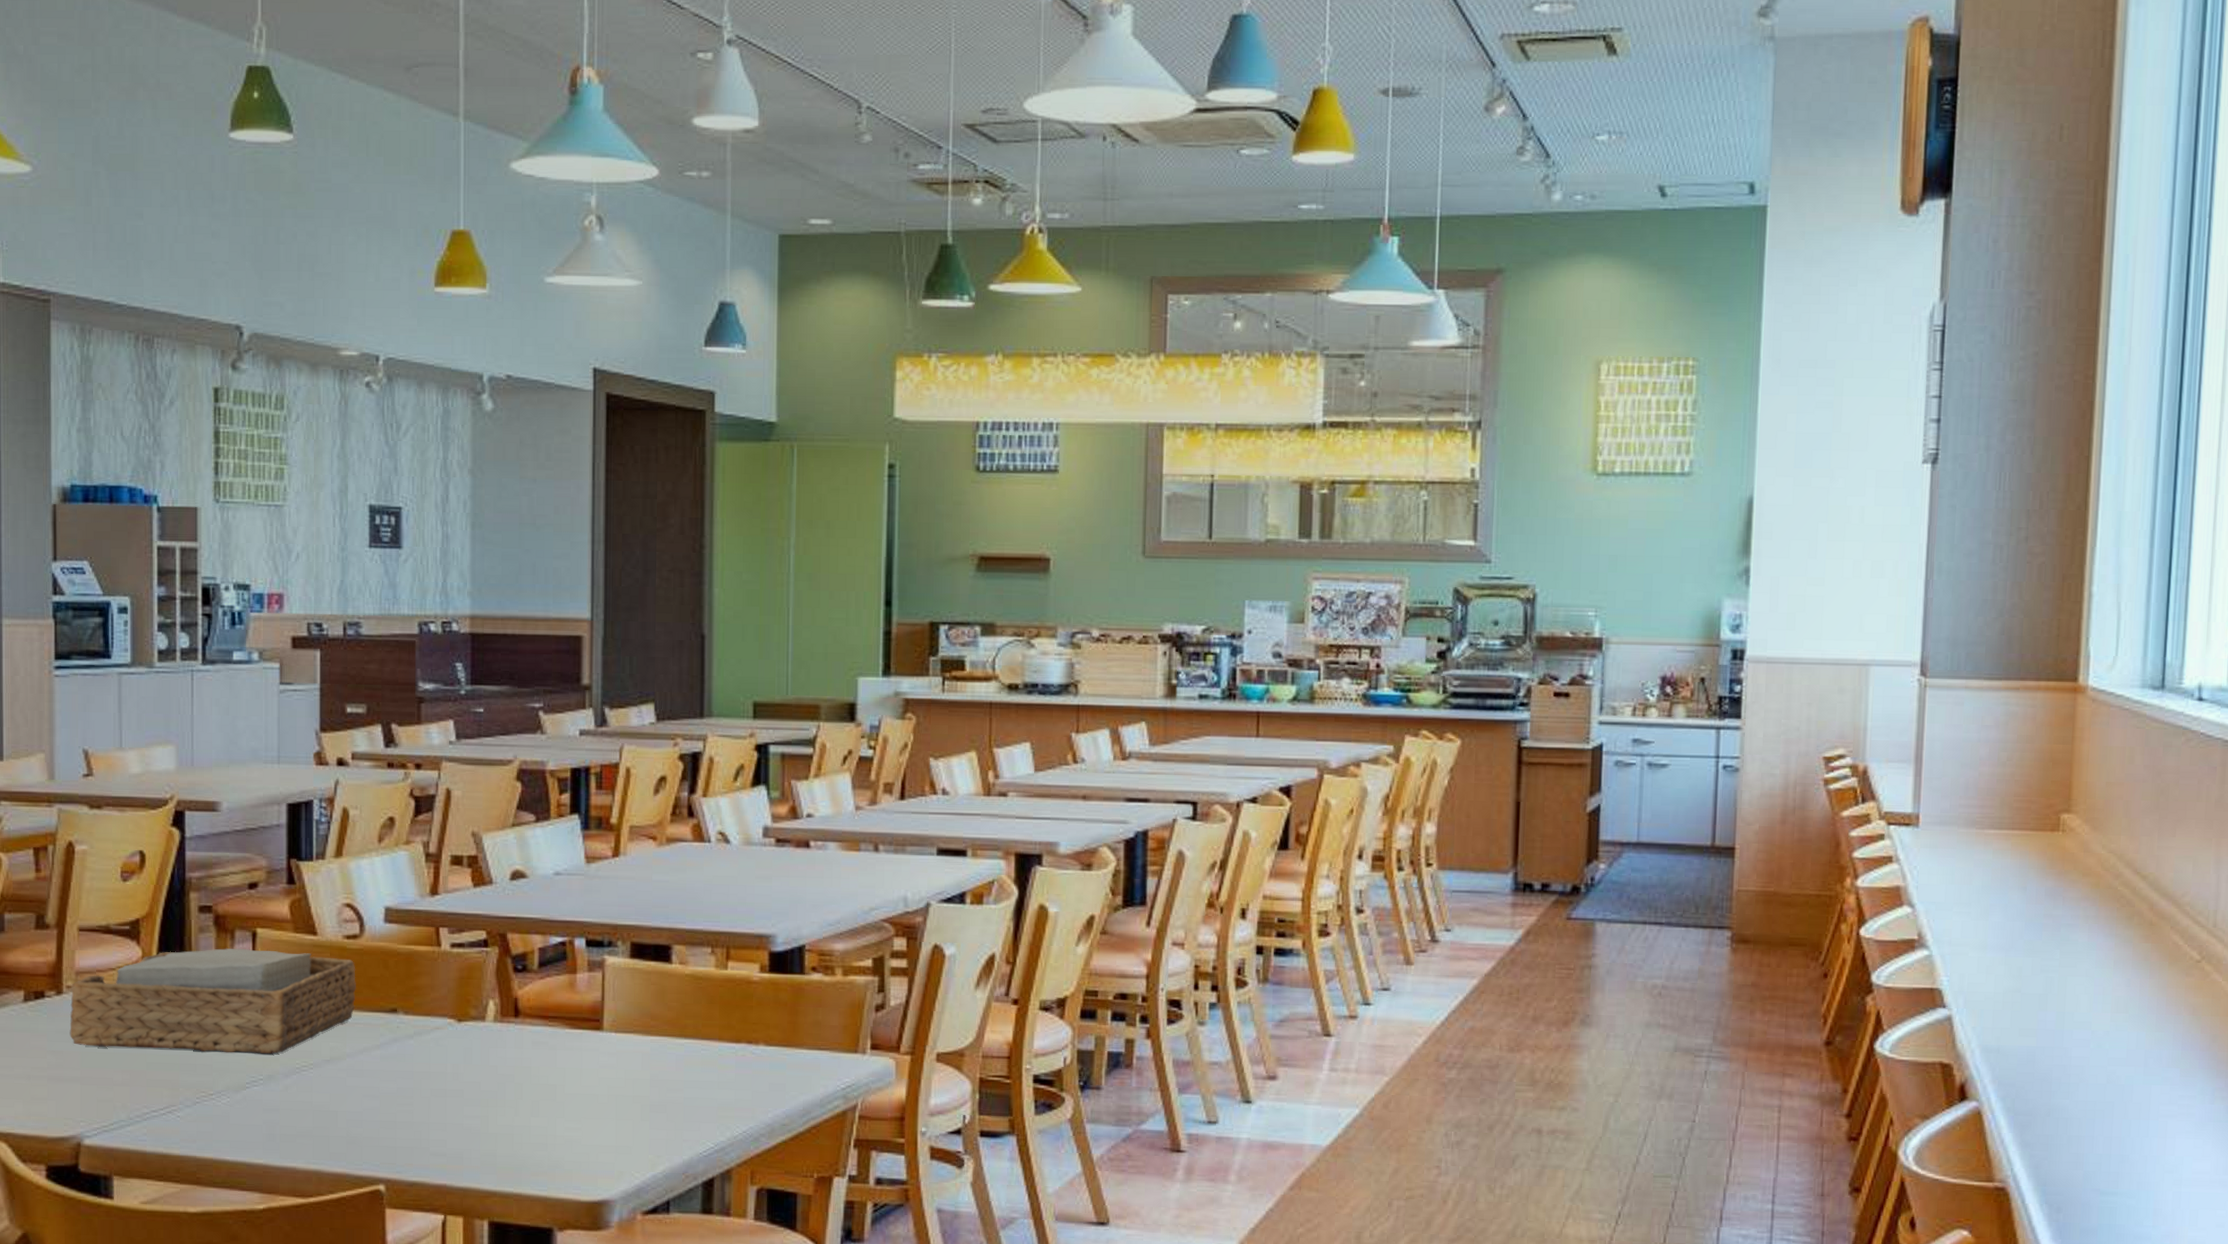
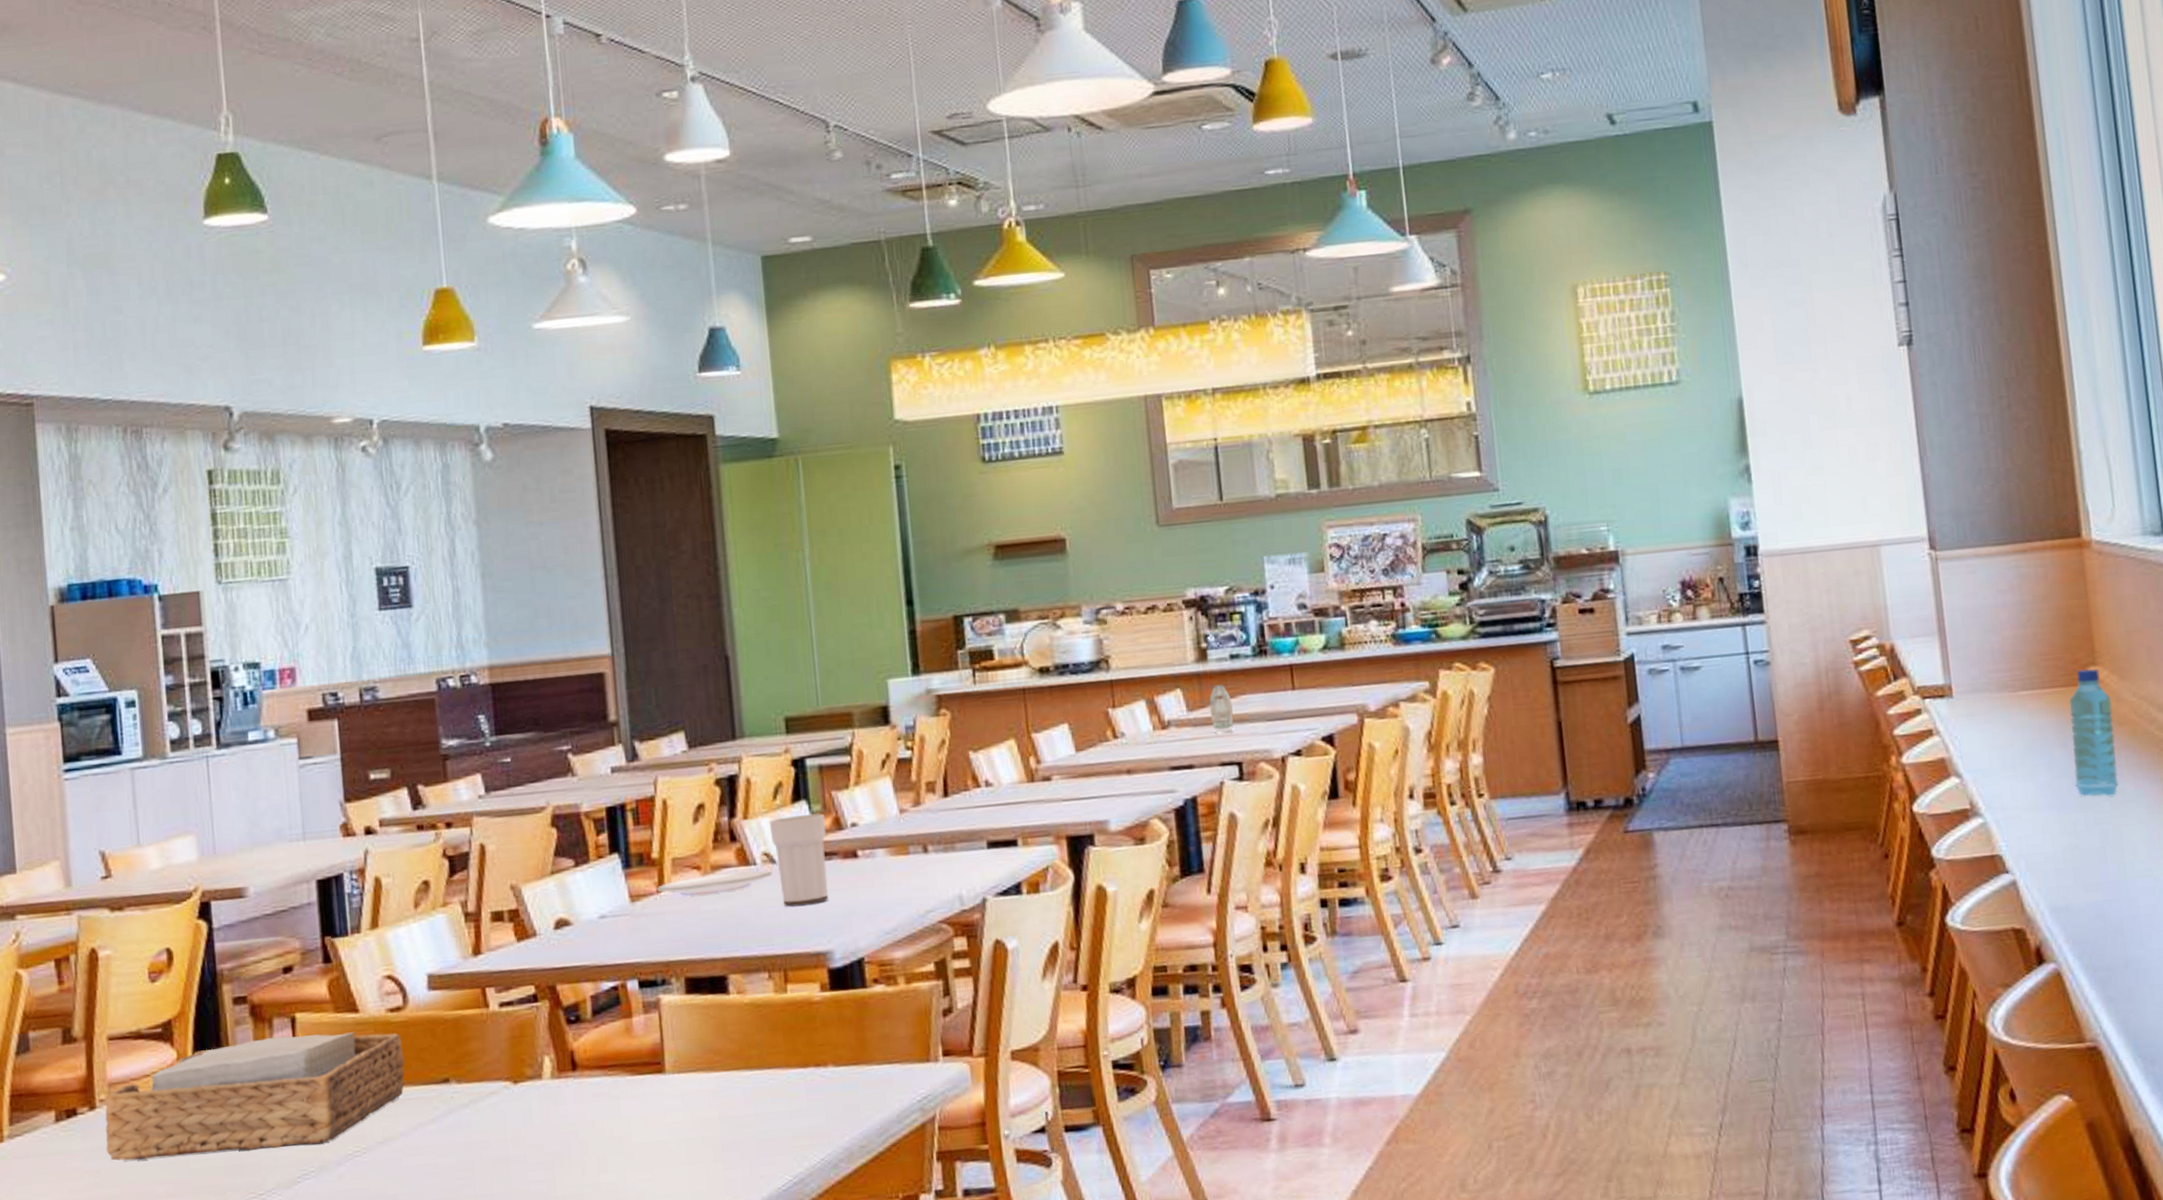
plate: none [612,846,725,866] -> present [656,870,773,896]
cup: none [727,799,782,888] -> present [769,813,829,907]
vase: none [1171,724,1195,774] -> present [1209,685,1234,737]
water bottle: none [2028,815,2080,947] -> present [2069,668,2118,798]

